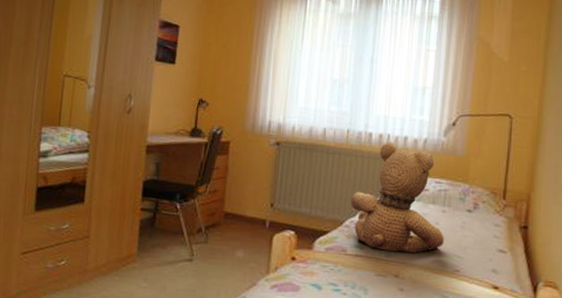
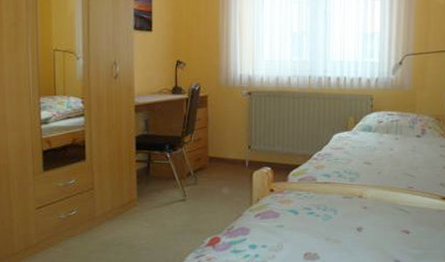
teddy bear: present [350,141,444,253] -> none [316,83,398,177]

